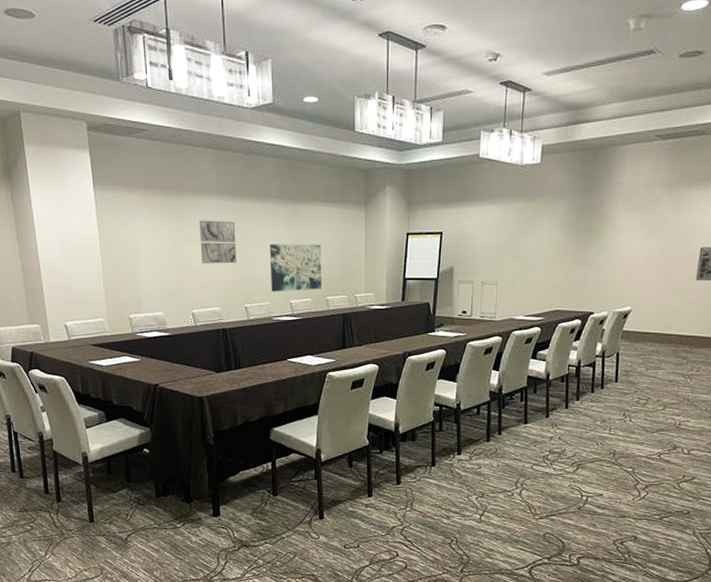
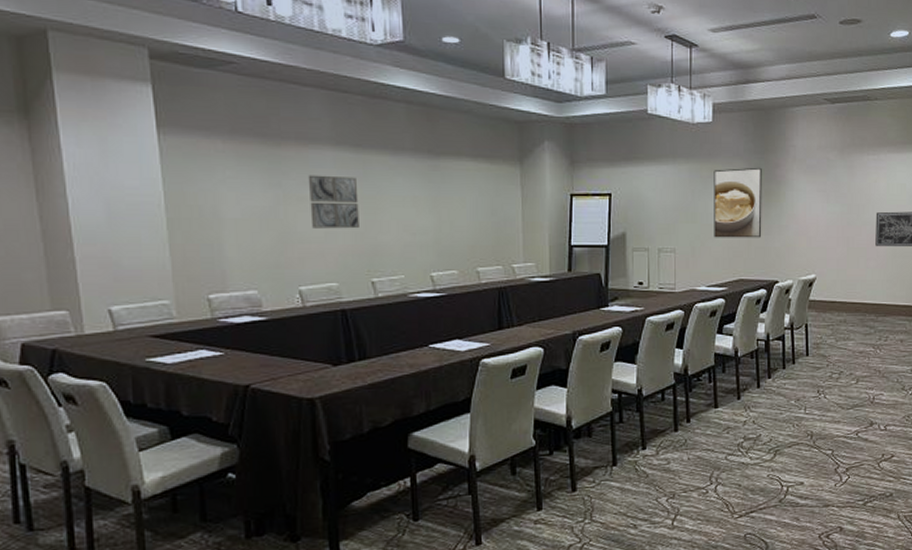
wall art: present [270,244,322,292] -> none [403,205,470,263]
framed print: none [534,205,586,272] -> present [714,167,762,238]

